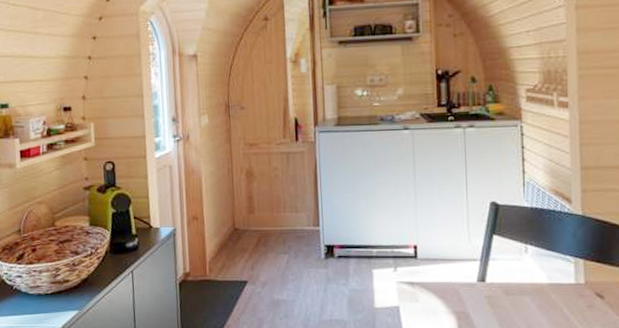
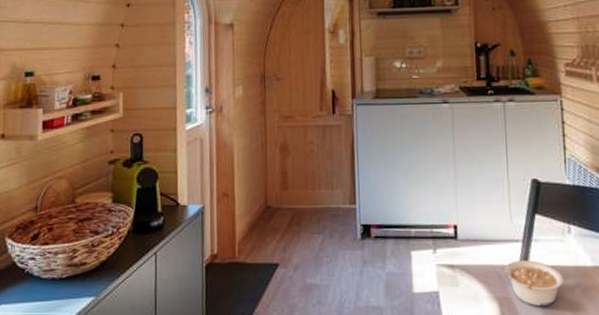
legume: none [463,278,520,321] -> present [505,260,564,307]

